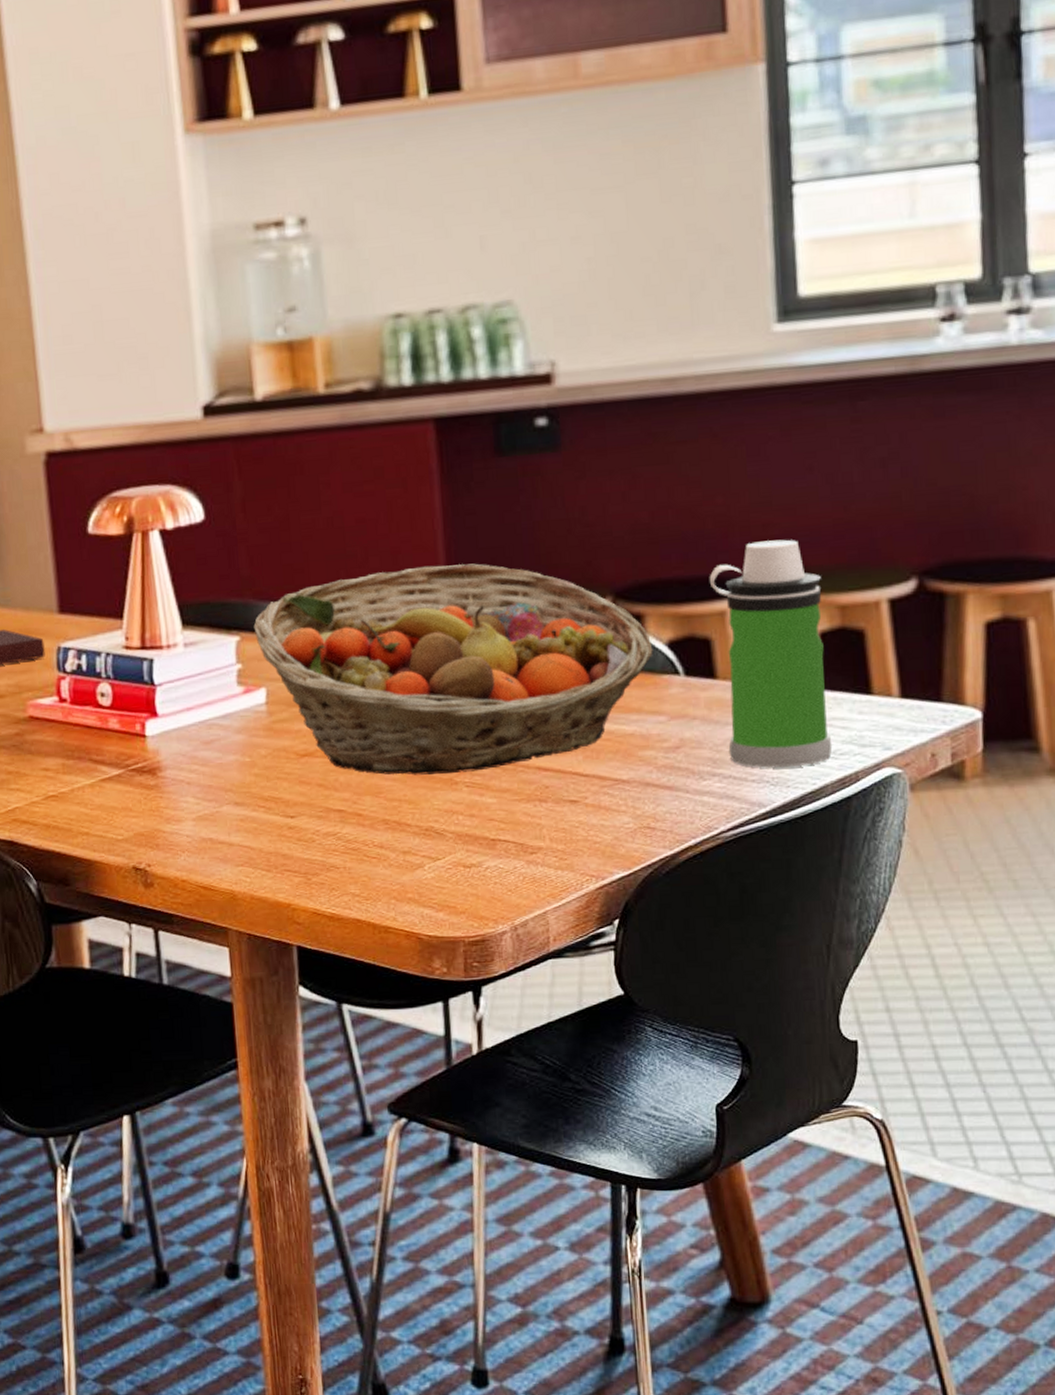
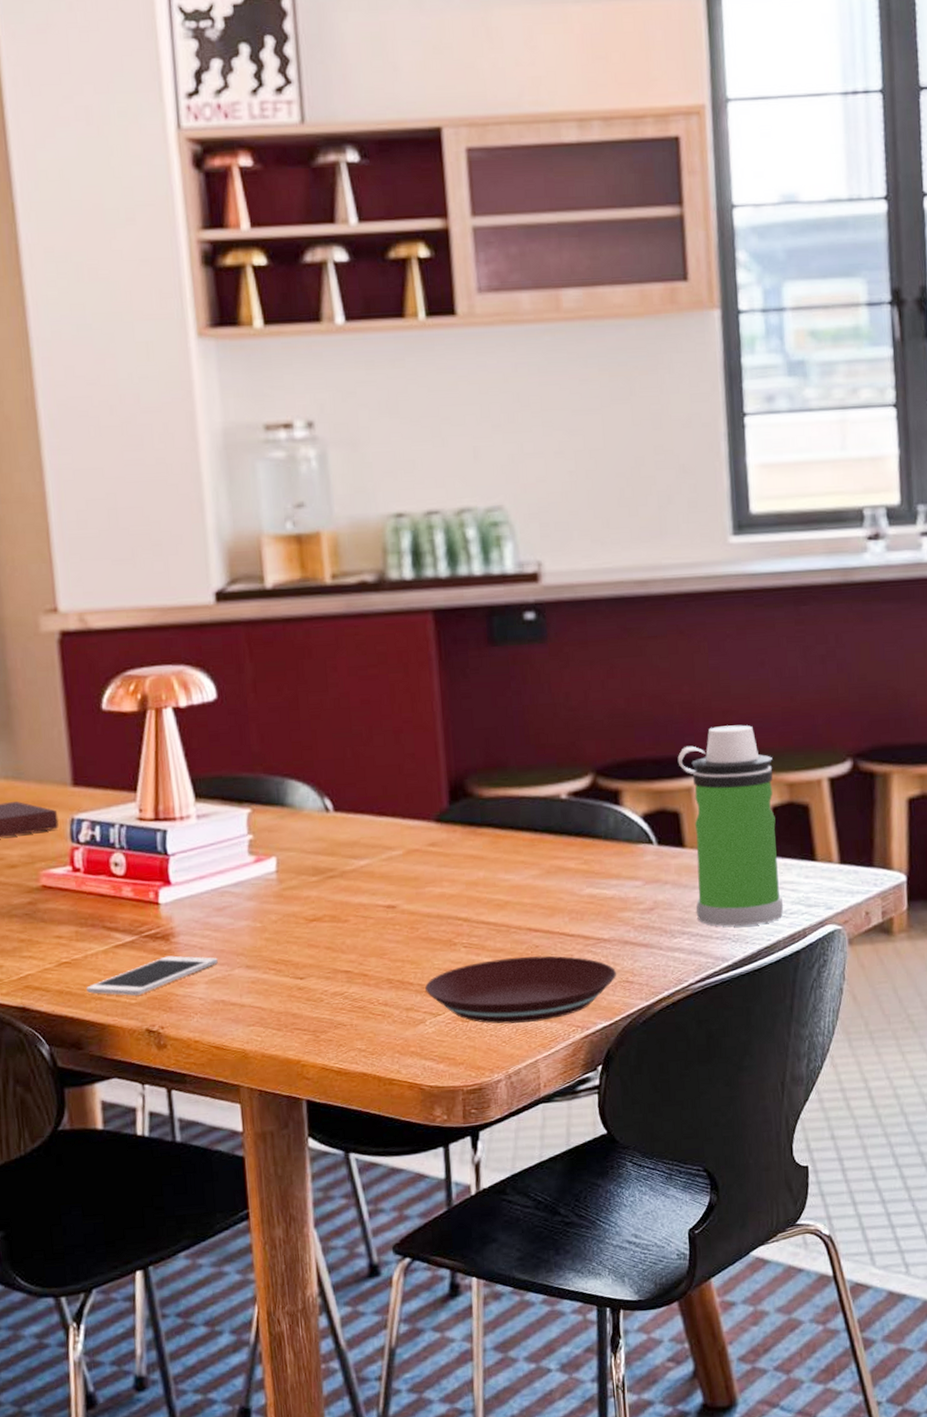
cell phone: none [73,790,206,832] -> present [86,955,218,996]
fruit basket: present [253,563,654,775] -> none [264,742,630,938]
plate: none [424,797,636,871] -> present [425,956,616,1024]

